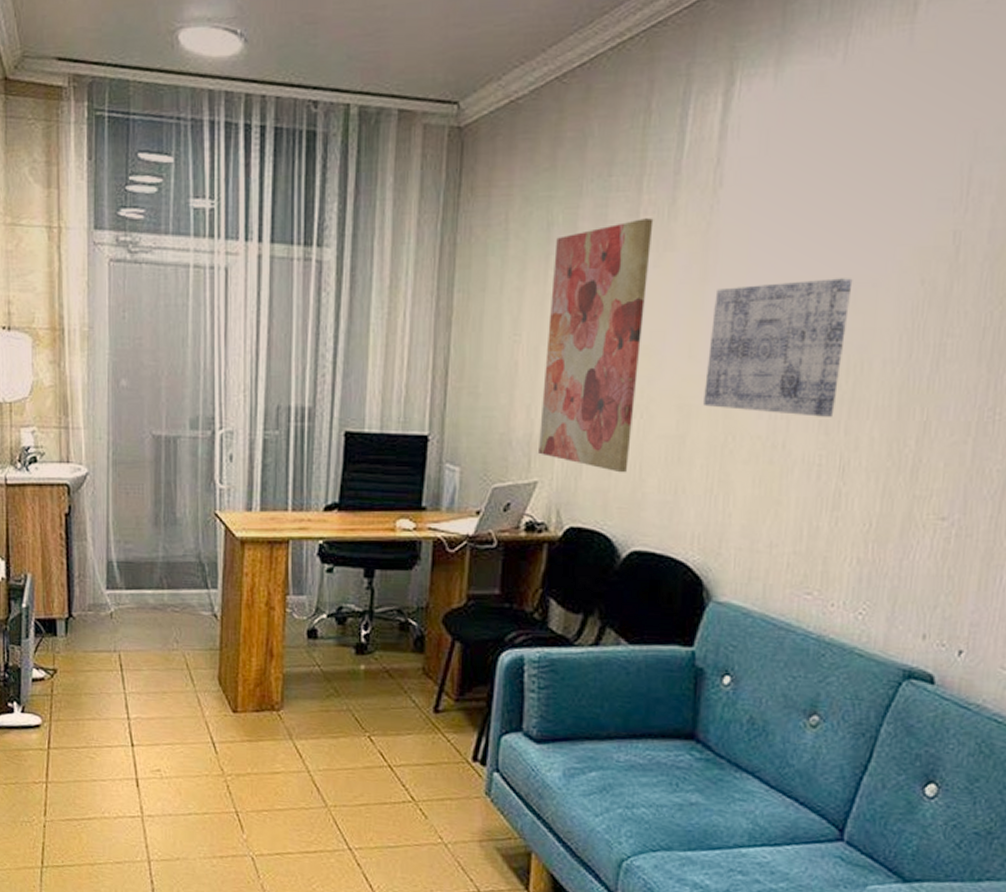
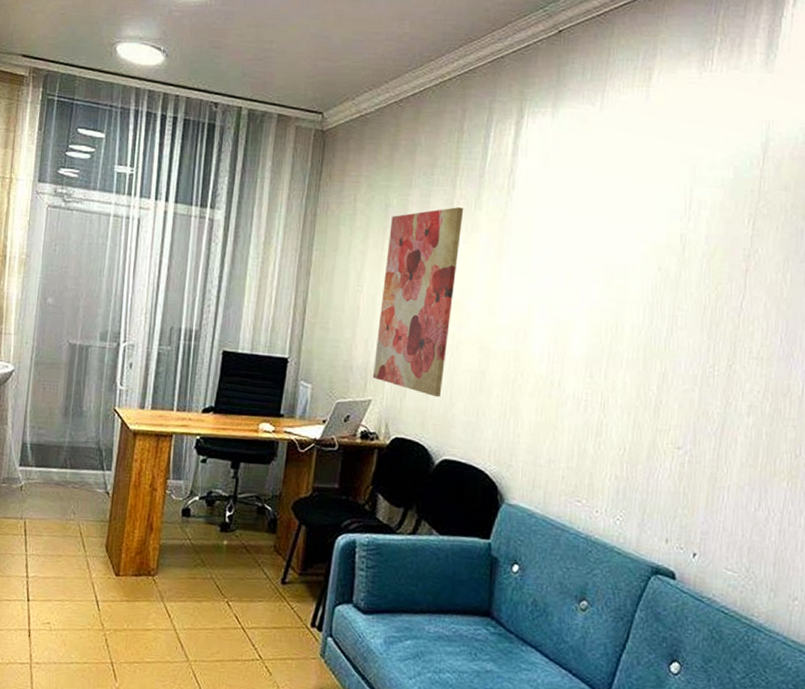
wall art: present [704,278,853,417] -> none [499,261,609,364]

